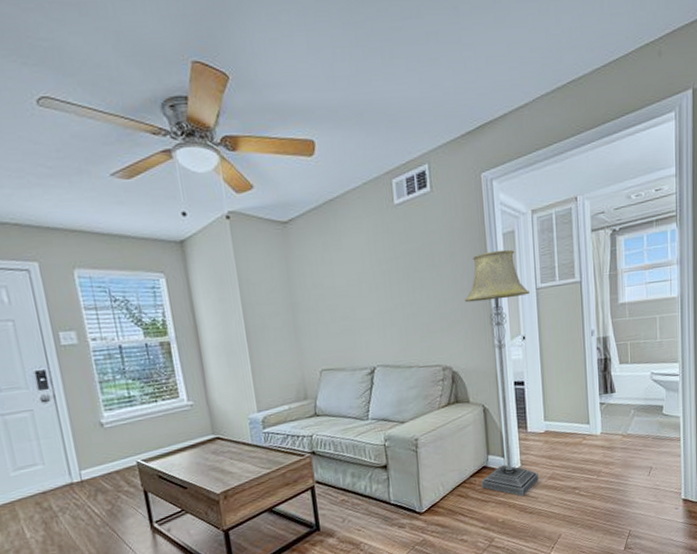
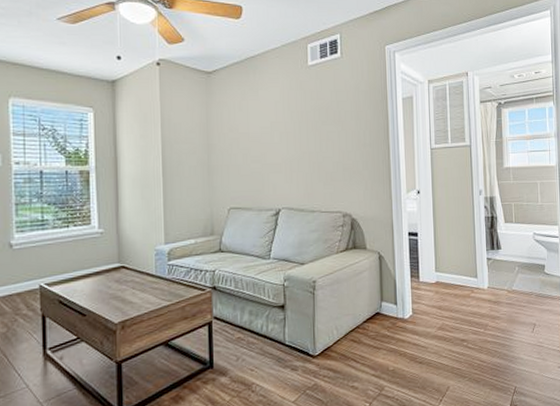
floor lamp: present [464,249,539,497] -> none [365,112,429,346]

